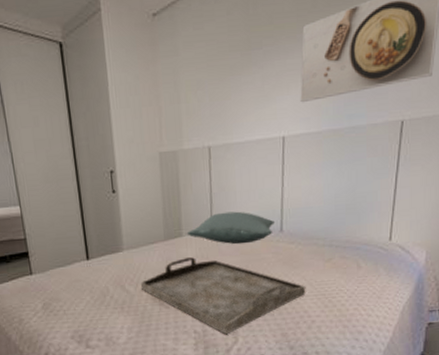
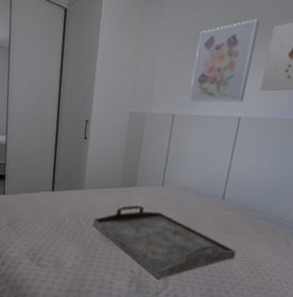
pillow: present [186,211,276,245] -> none [140,172,220,204]
wall art: none [222,20,287,128] -> present [188,19,259,103]

